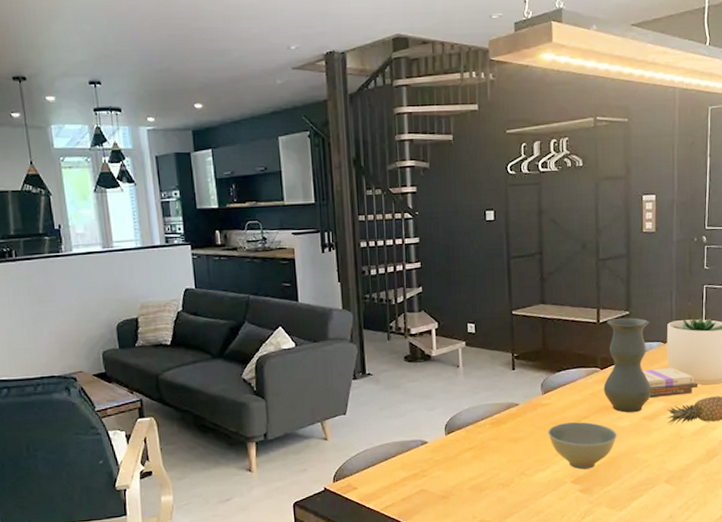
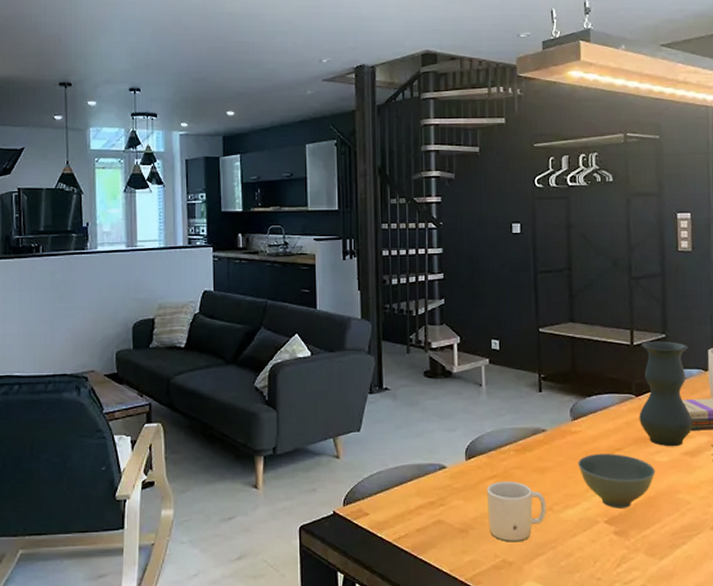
mug: none [465,451,519,505] -> present [487,480,546,542]

